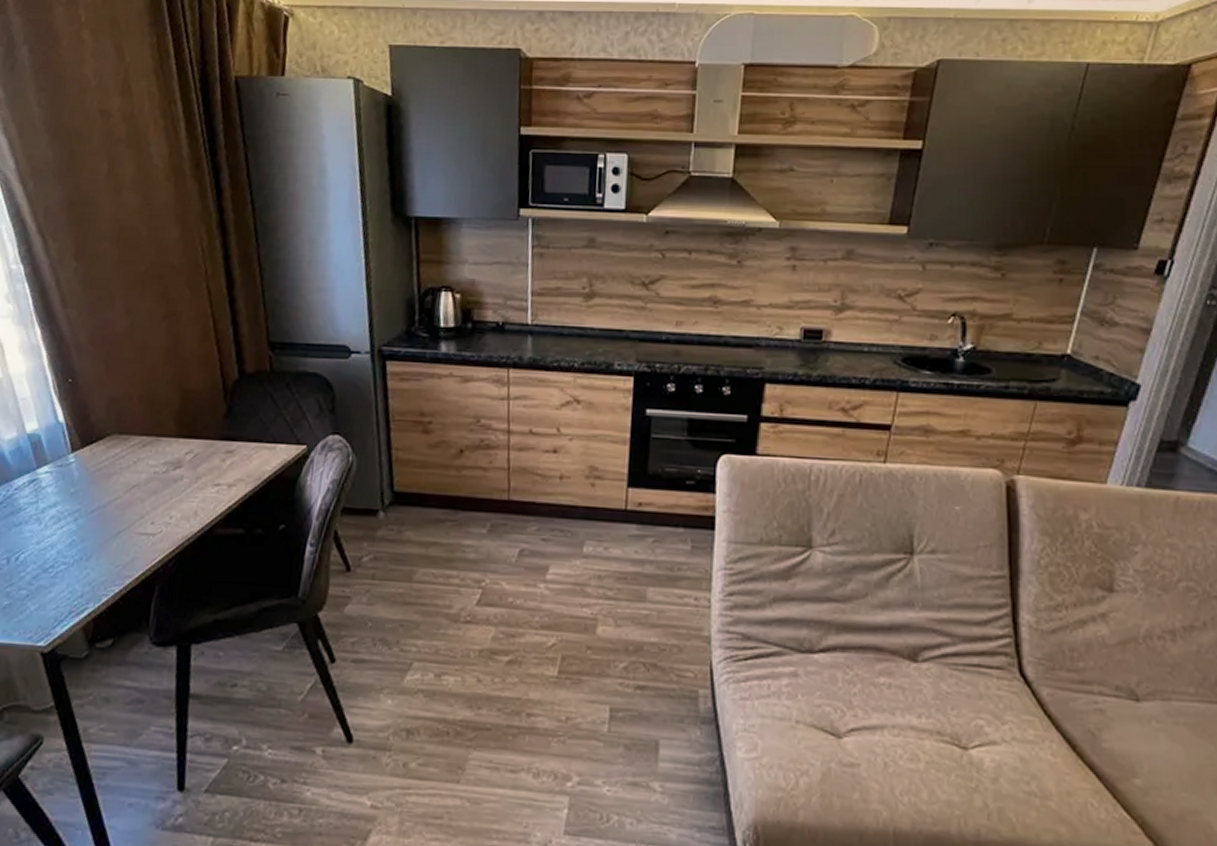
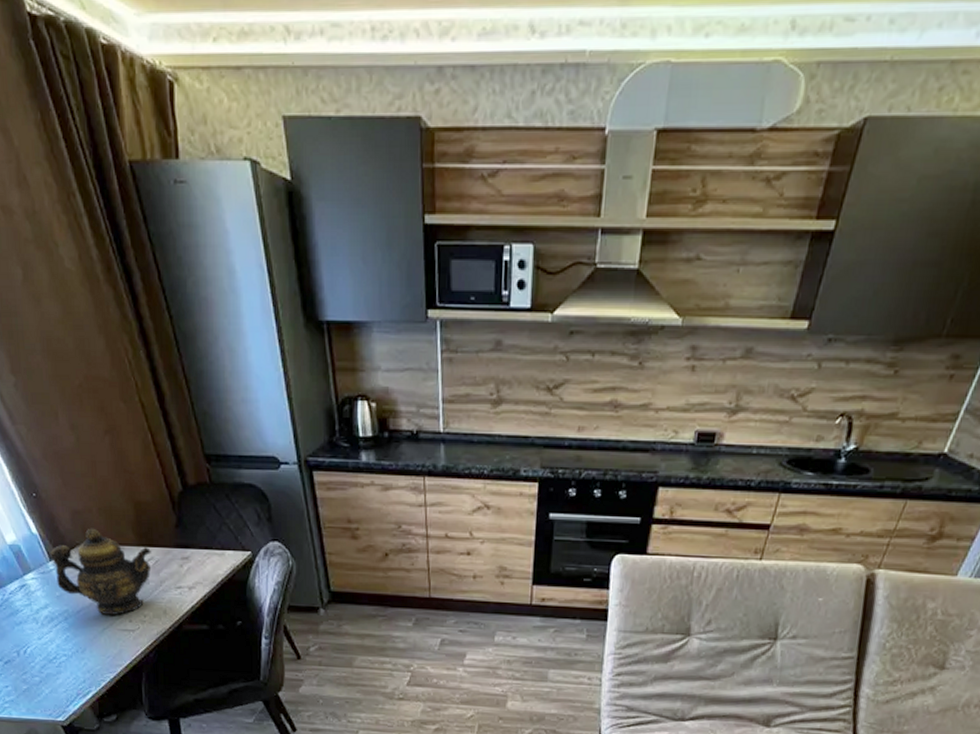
teapot: none [73,417,191,517] -> present [50,528,152,616]

